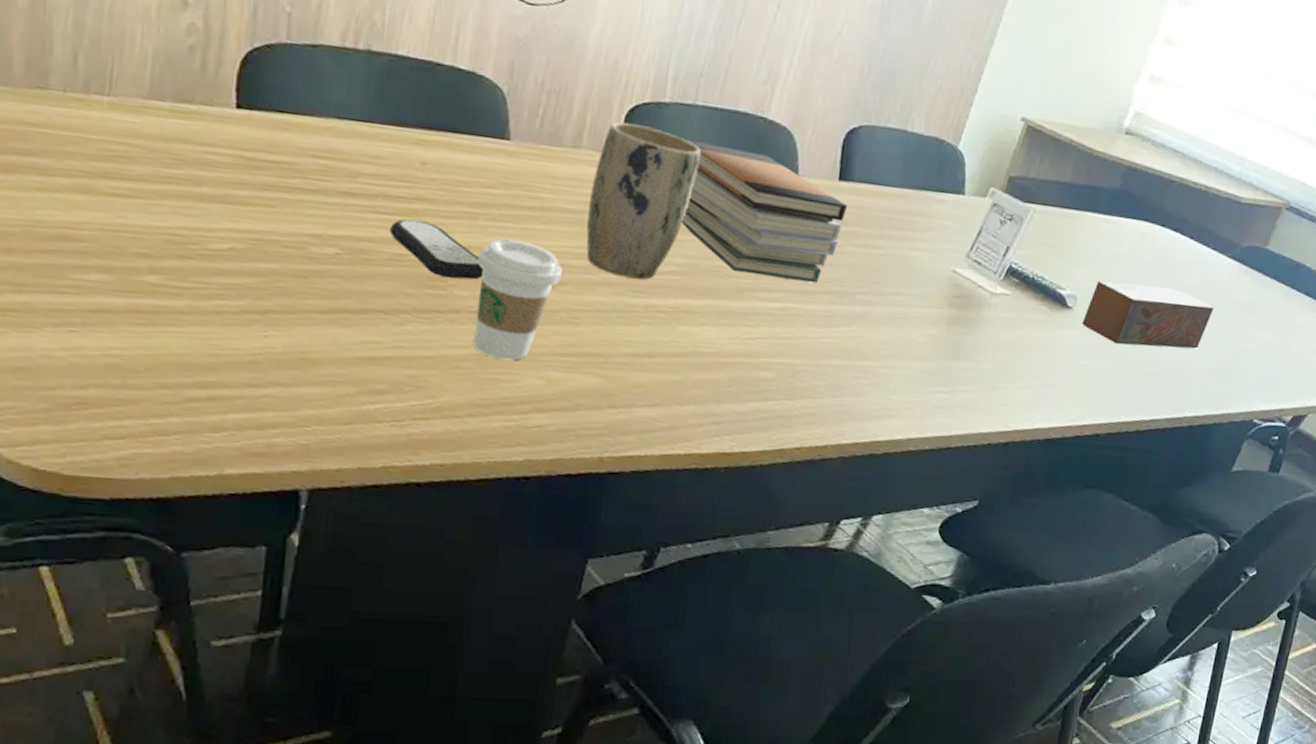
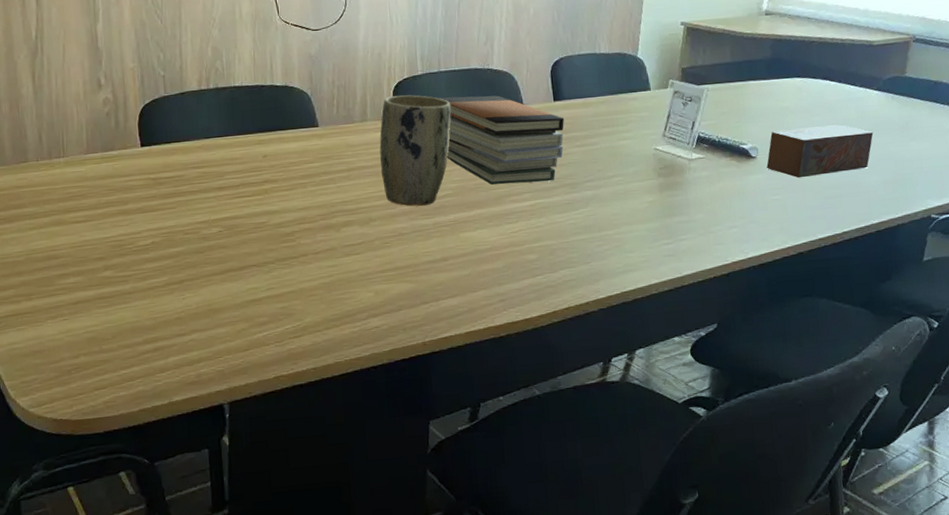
remote control: present [390,219,485,280] -> none [251,196,319,233]
coffee cup: present [473,238,562,361] -> none [312,195,371,284]

